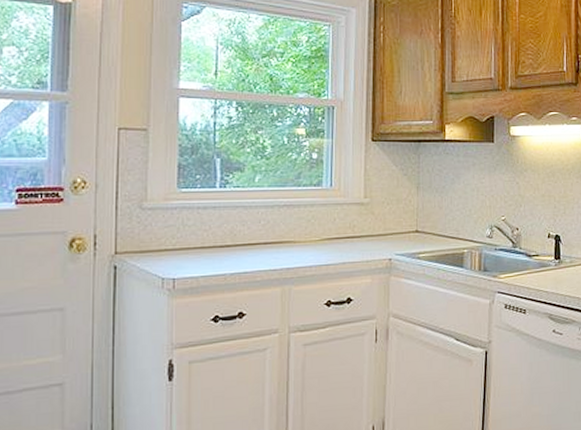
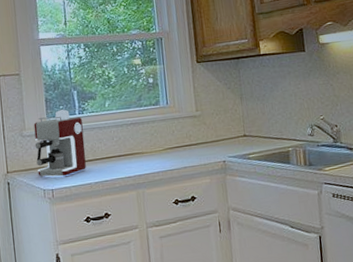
coffee maker: none [157,180,223,263] -> present [33,109,86,177]

